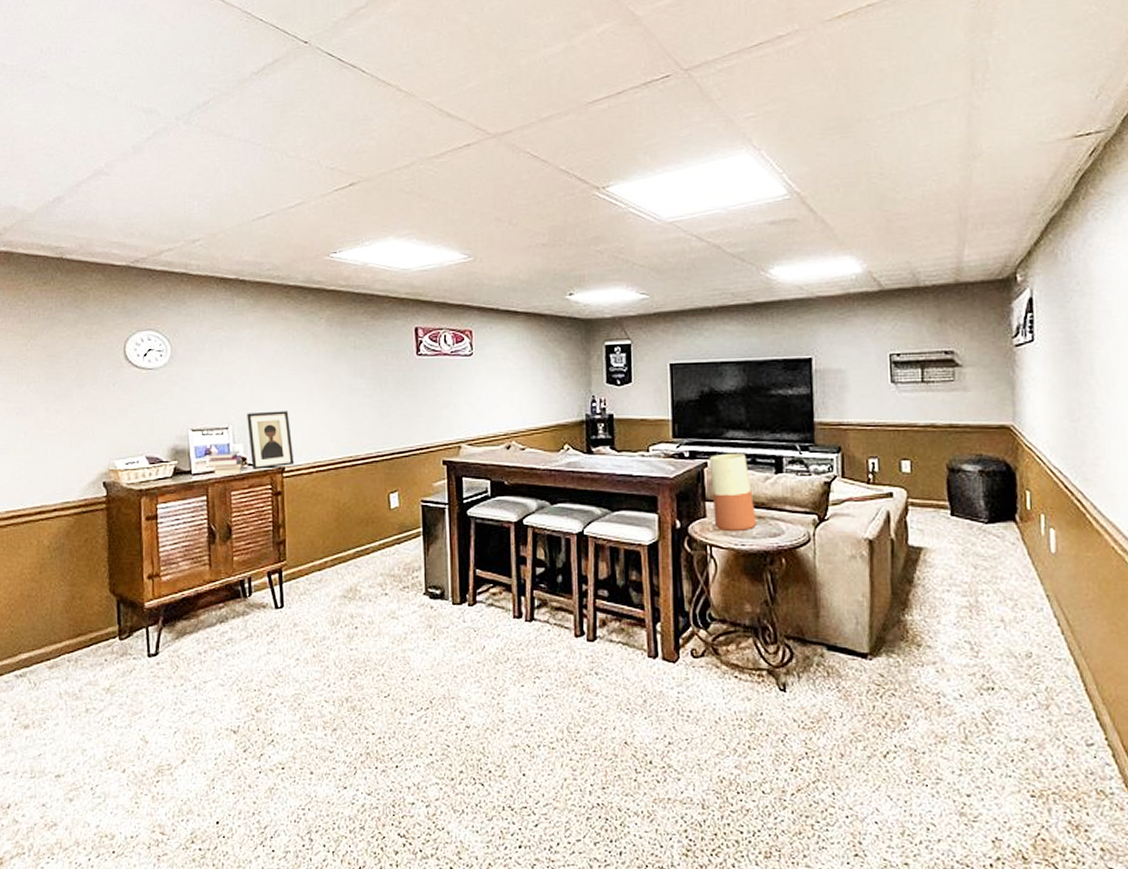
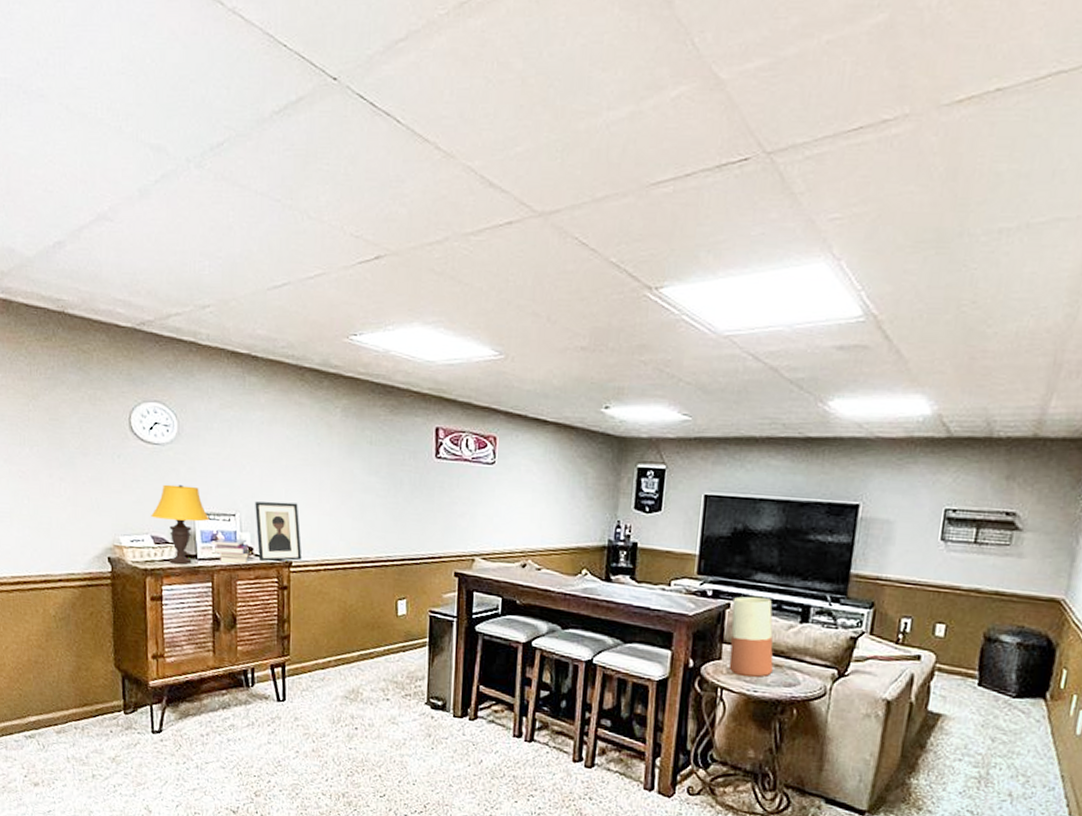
table lamp: none [146,405,203,482] -> present [151,484,210,565]

